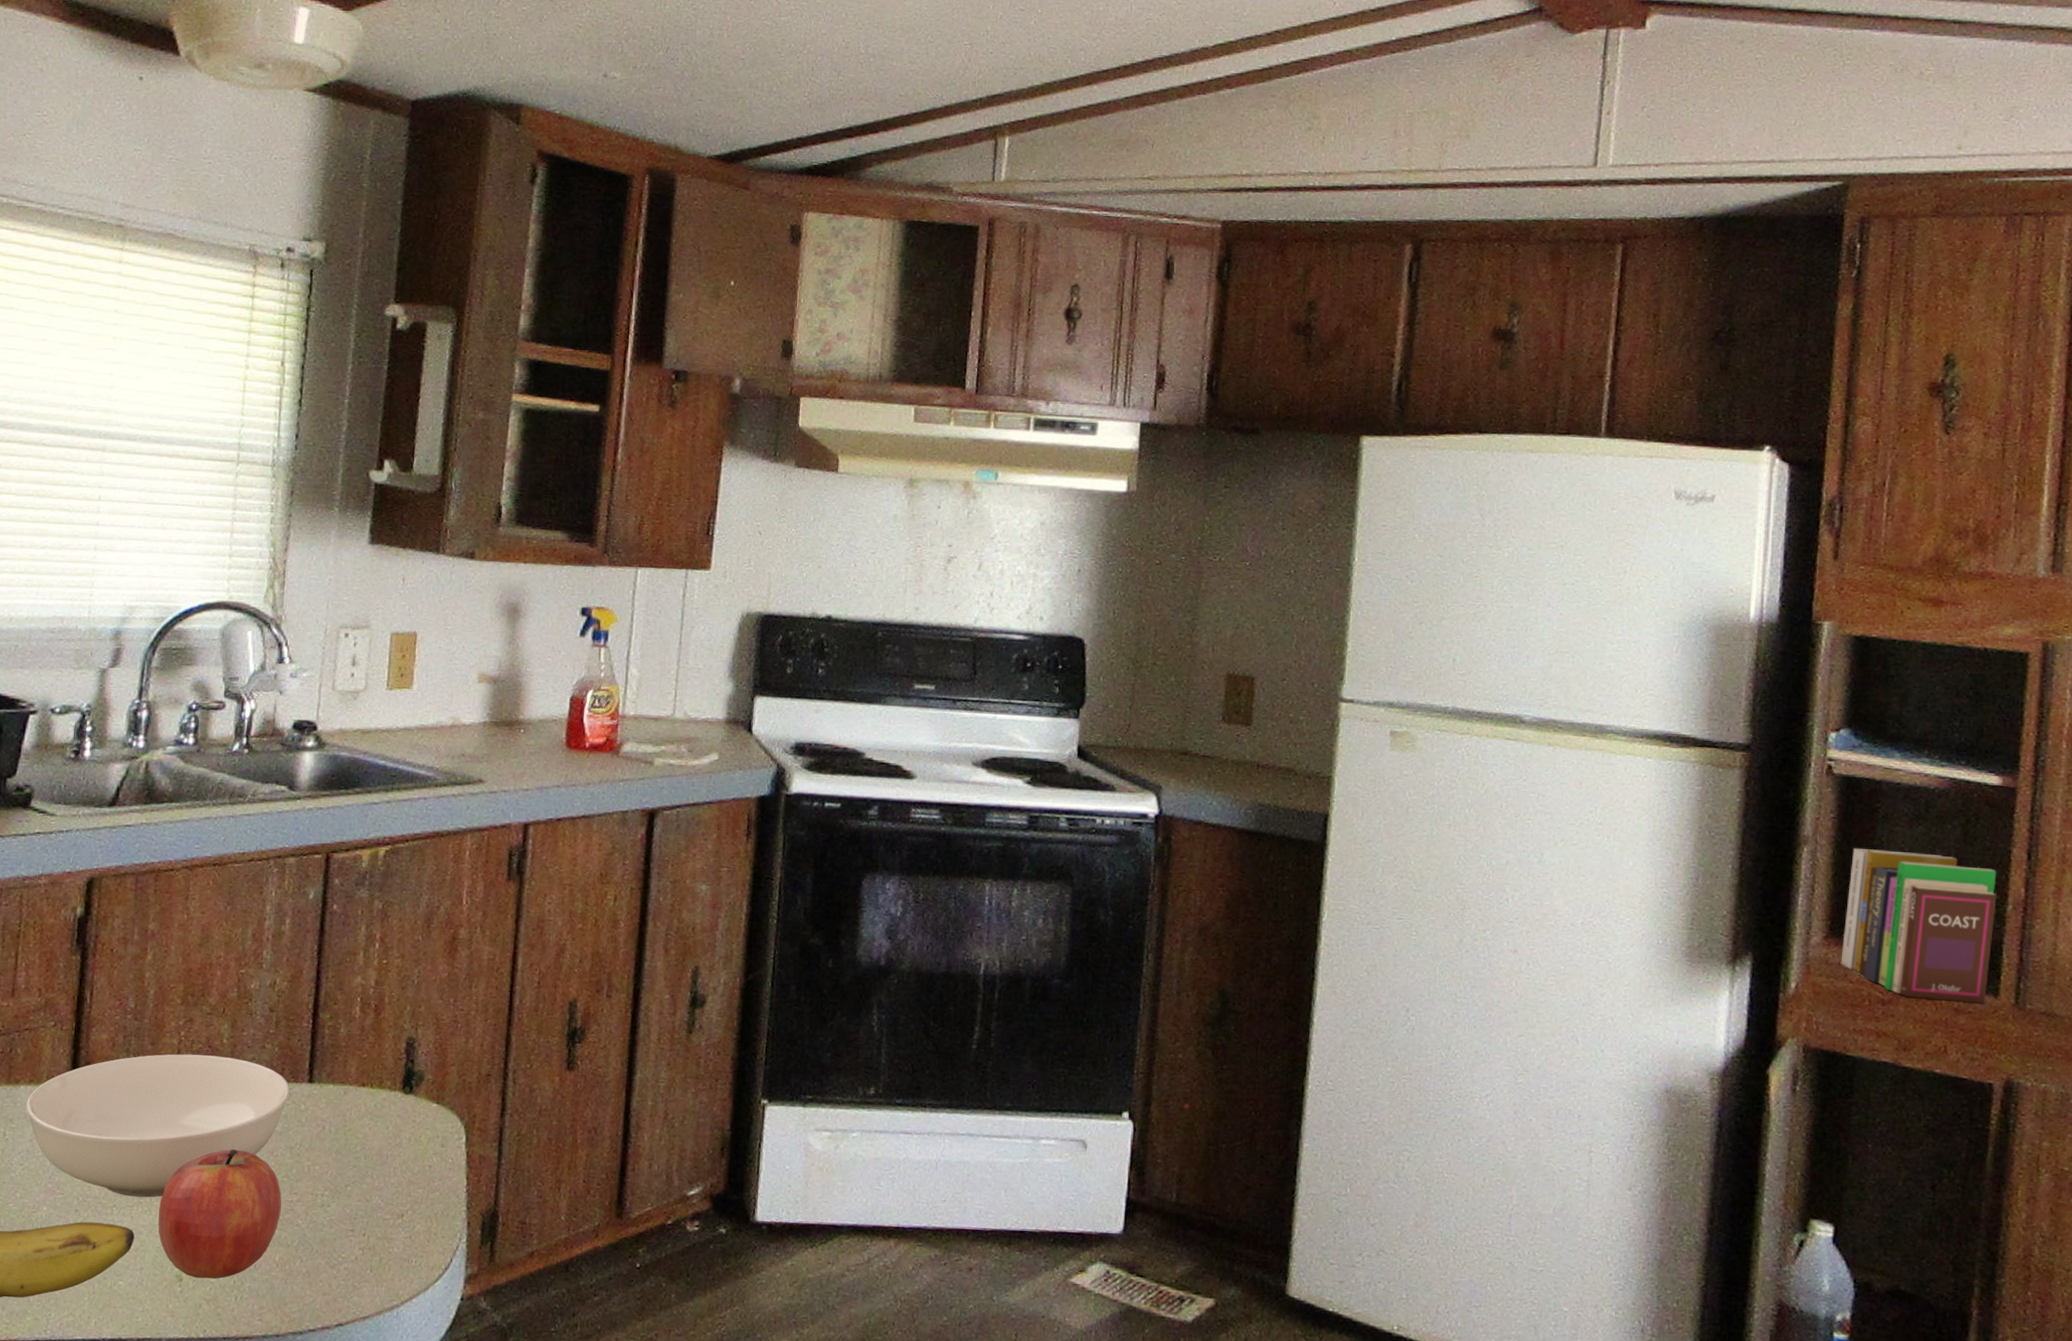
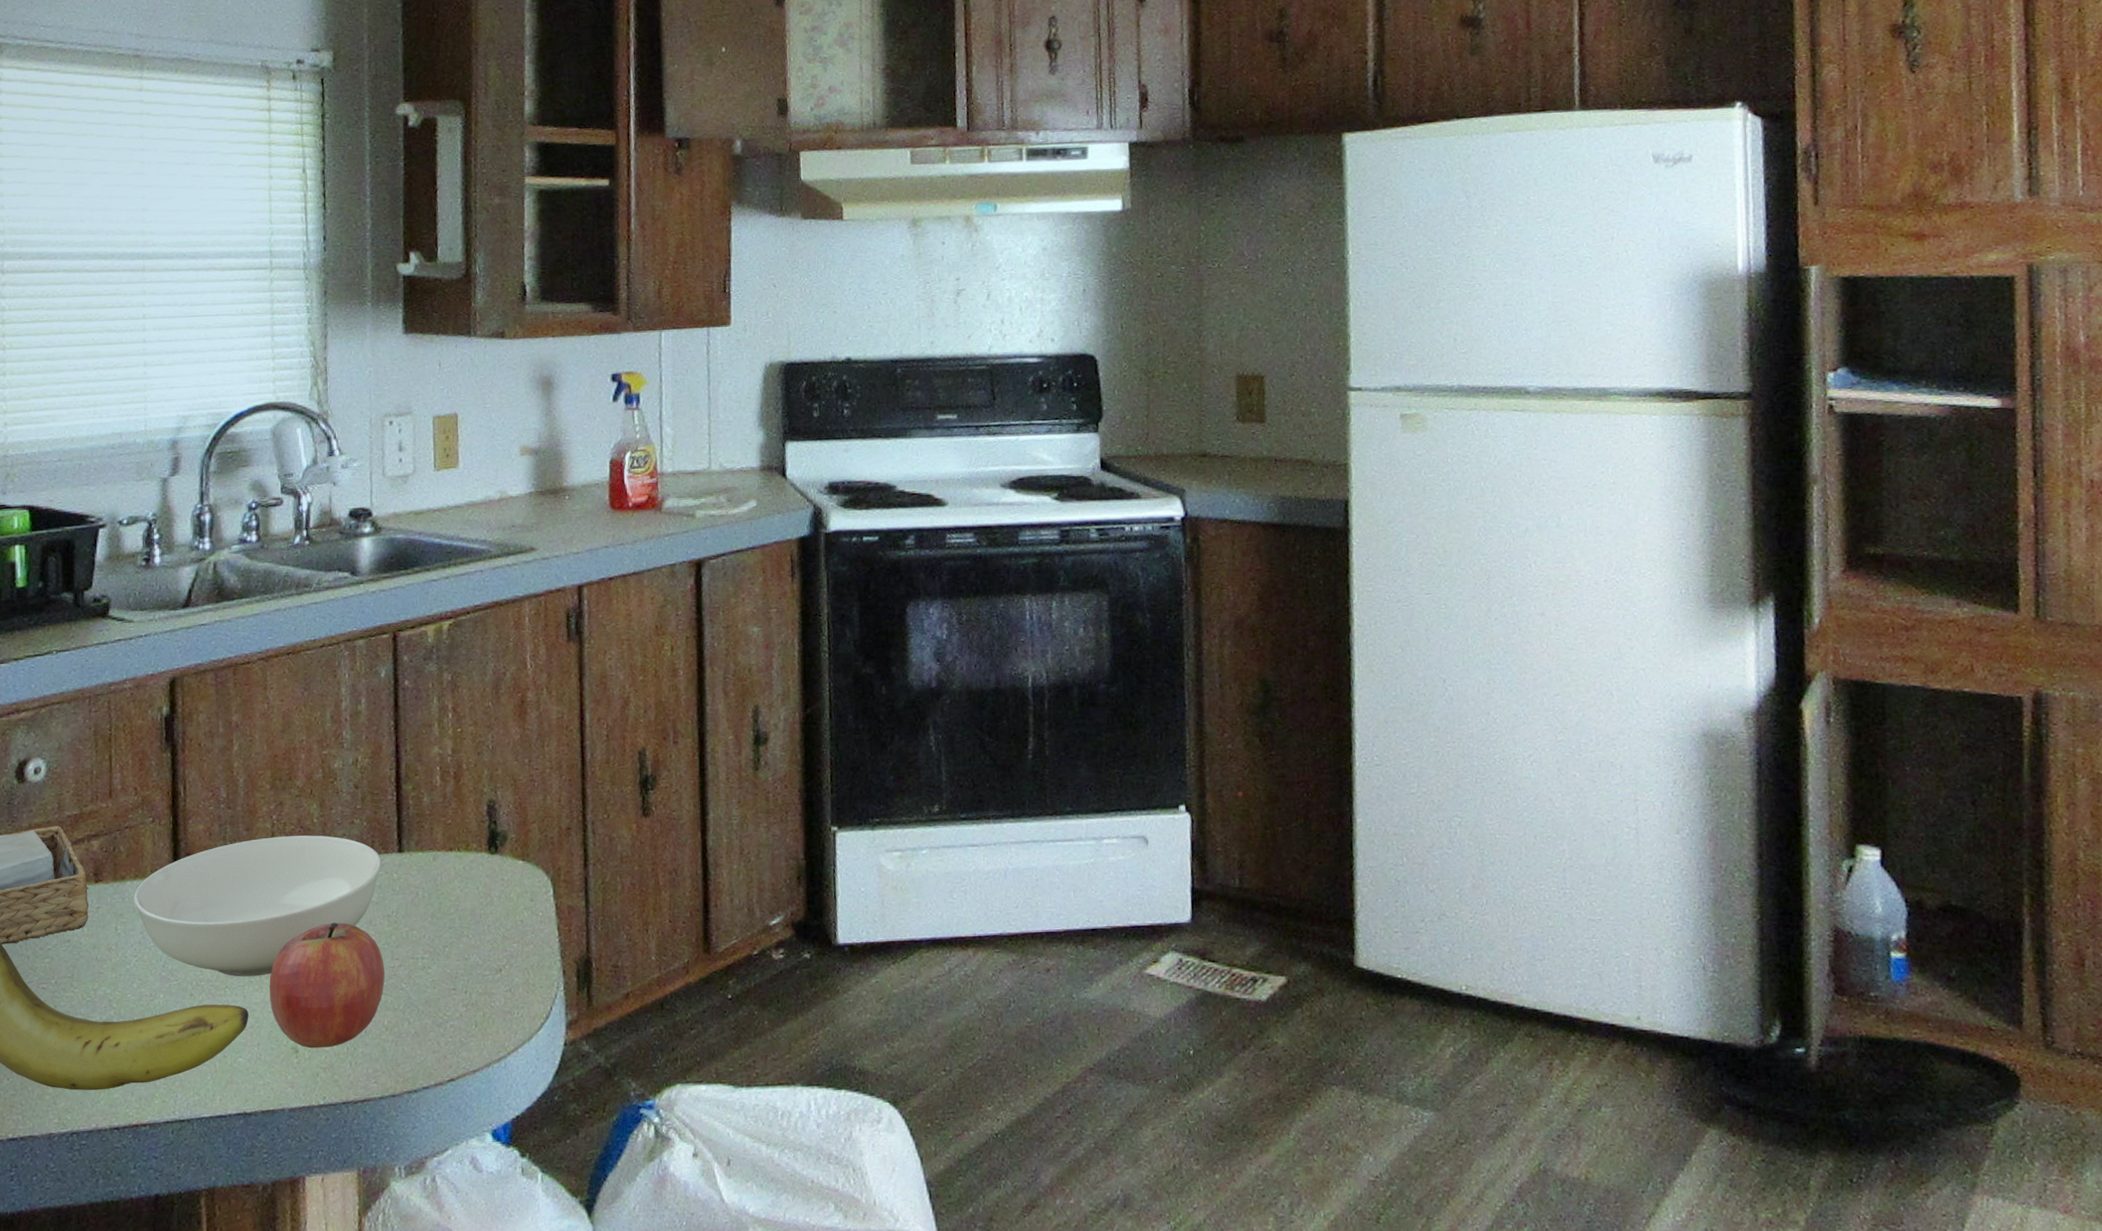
books: present [1840,847,1997,1004] -> none [1861,480,2008,622]

